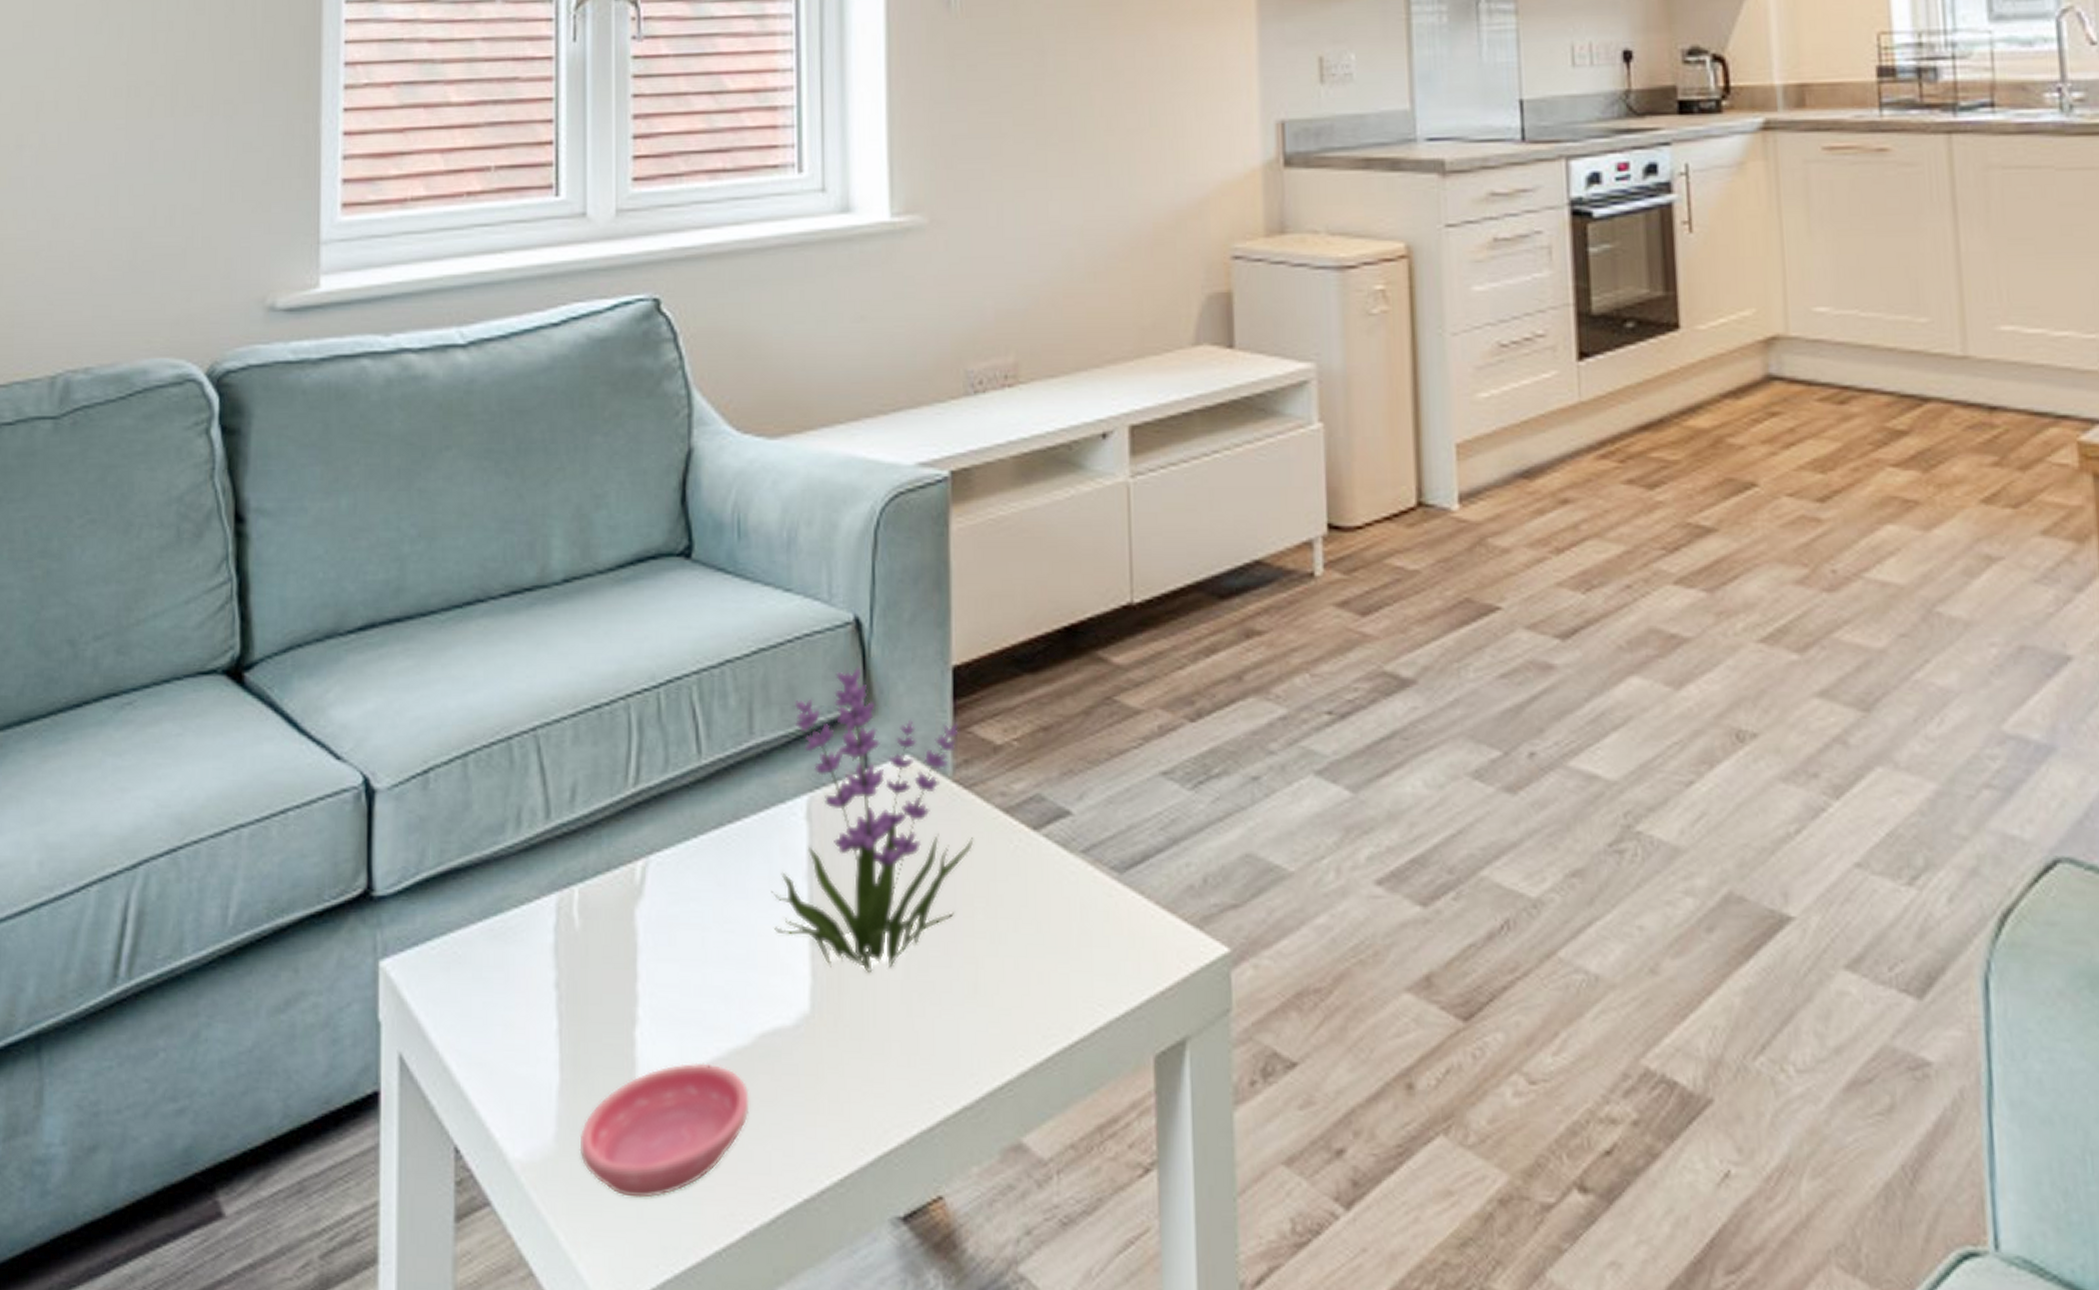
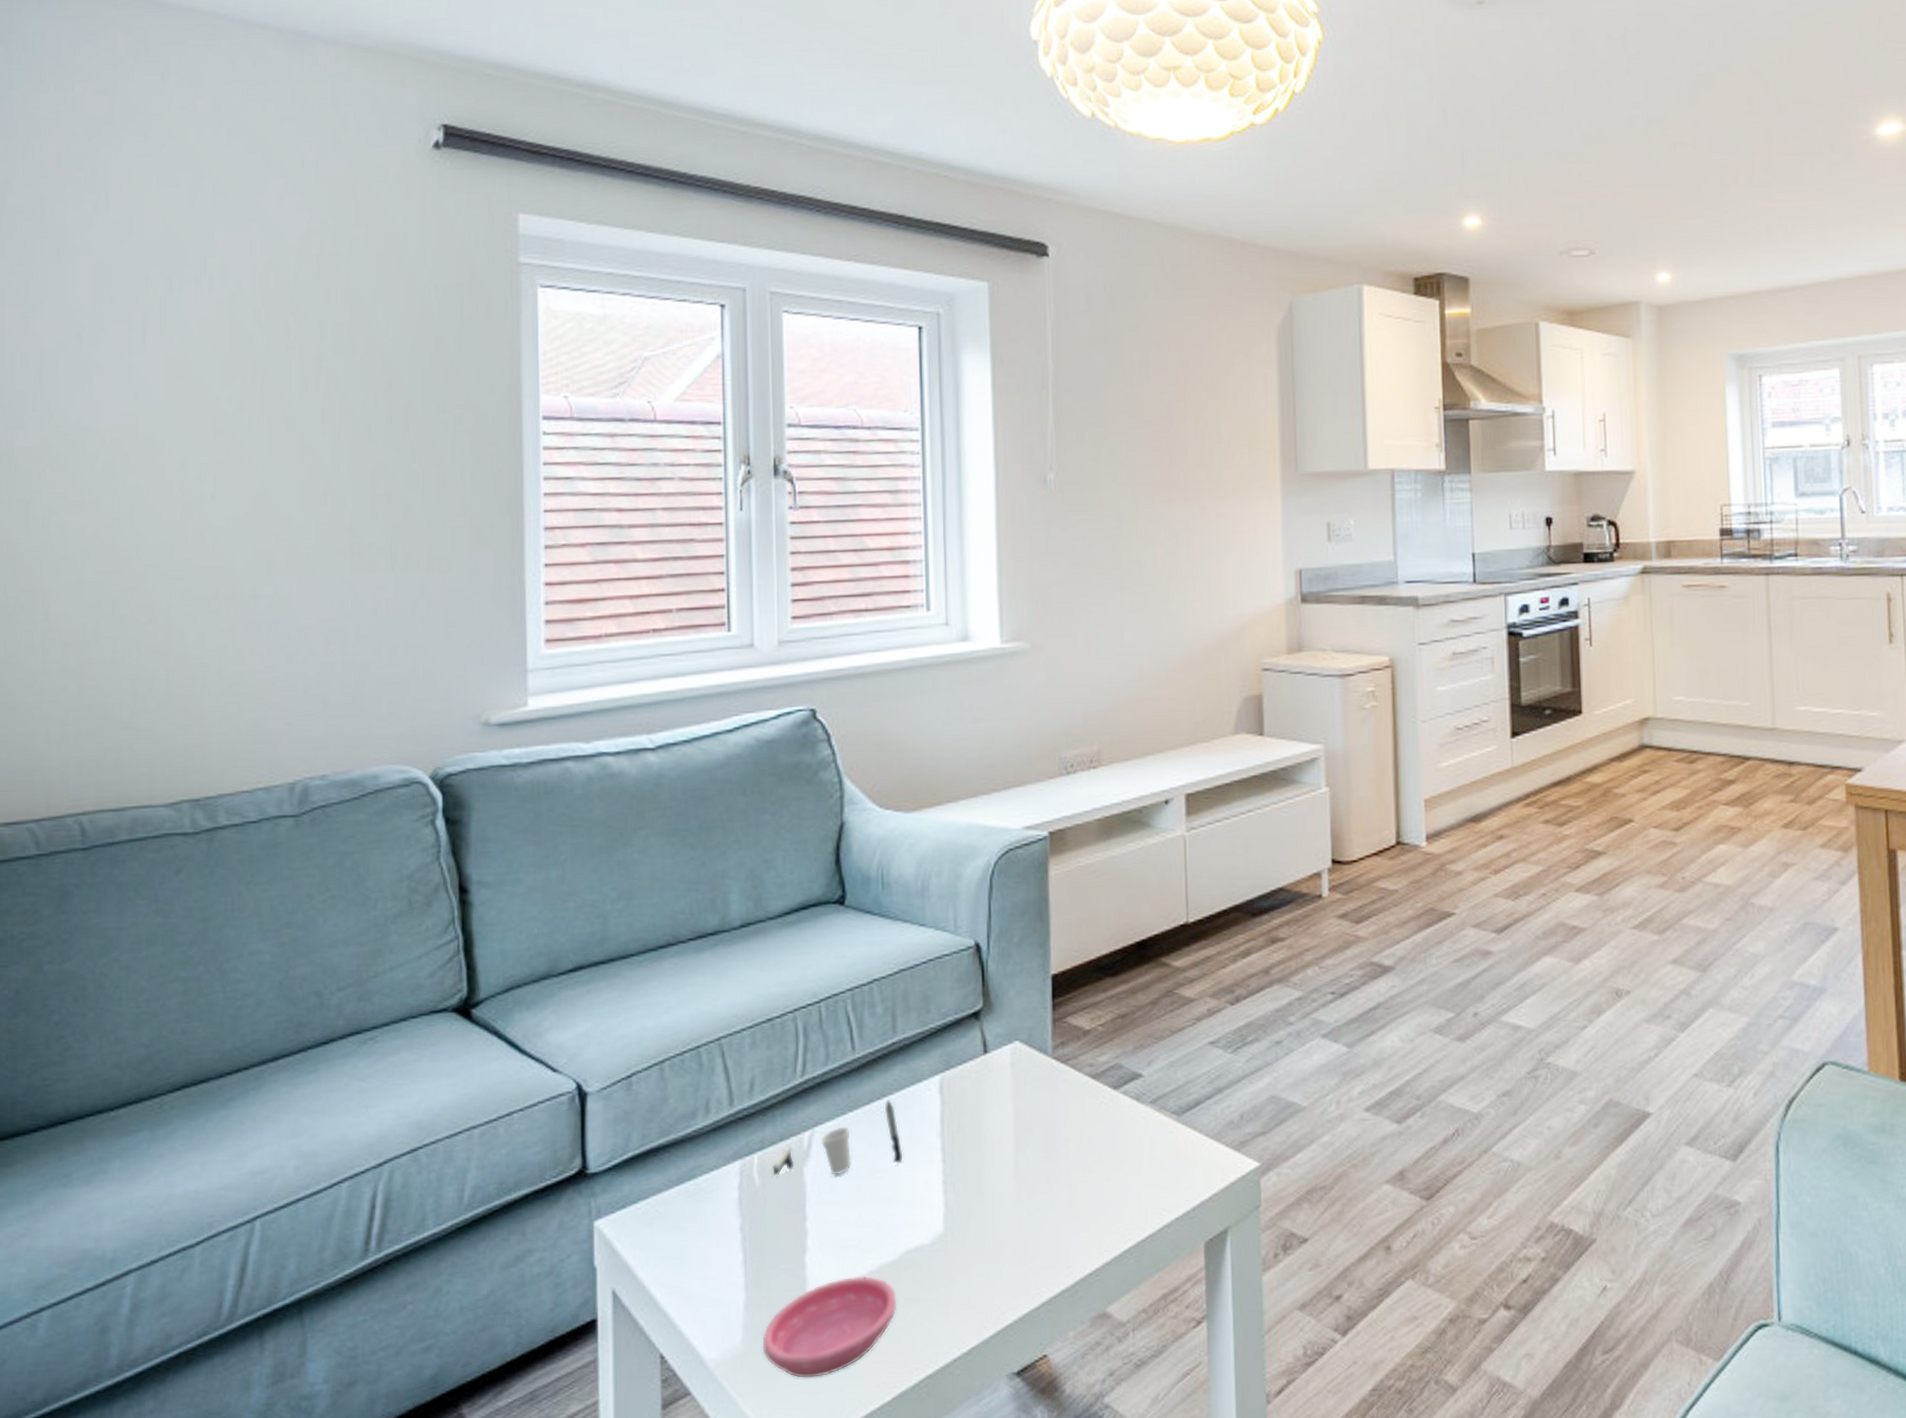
cup: none [596,825,760,922] -> present [772,1100,903,1177]
plant: present [771,666,974,974] -> none [912,979,1069,1201]

